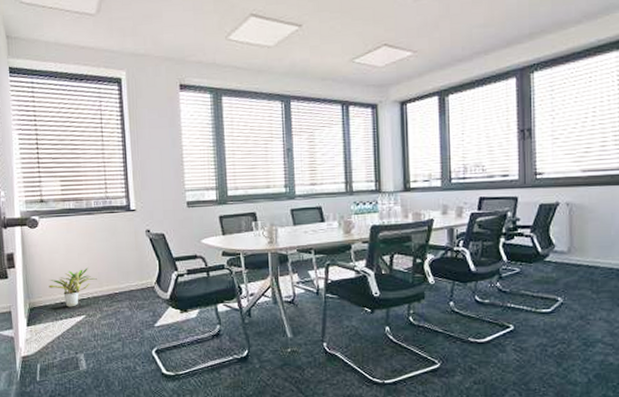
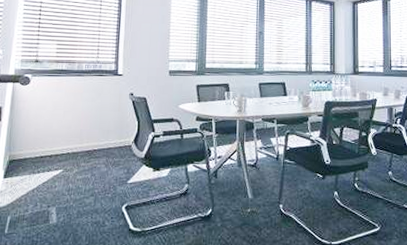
potted plant: present [49,268,97,307] -> none [31,124,79,161]

